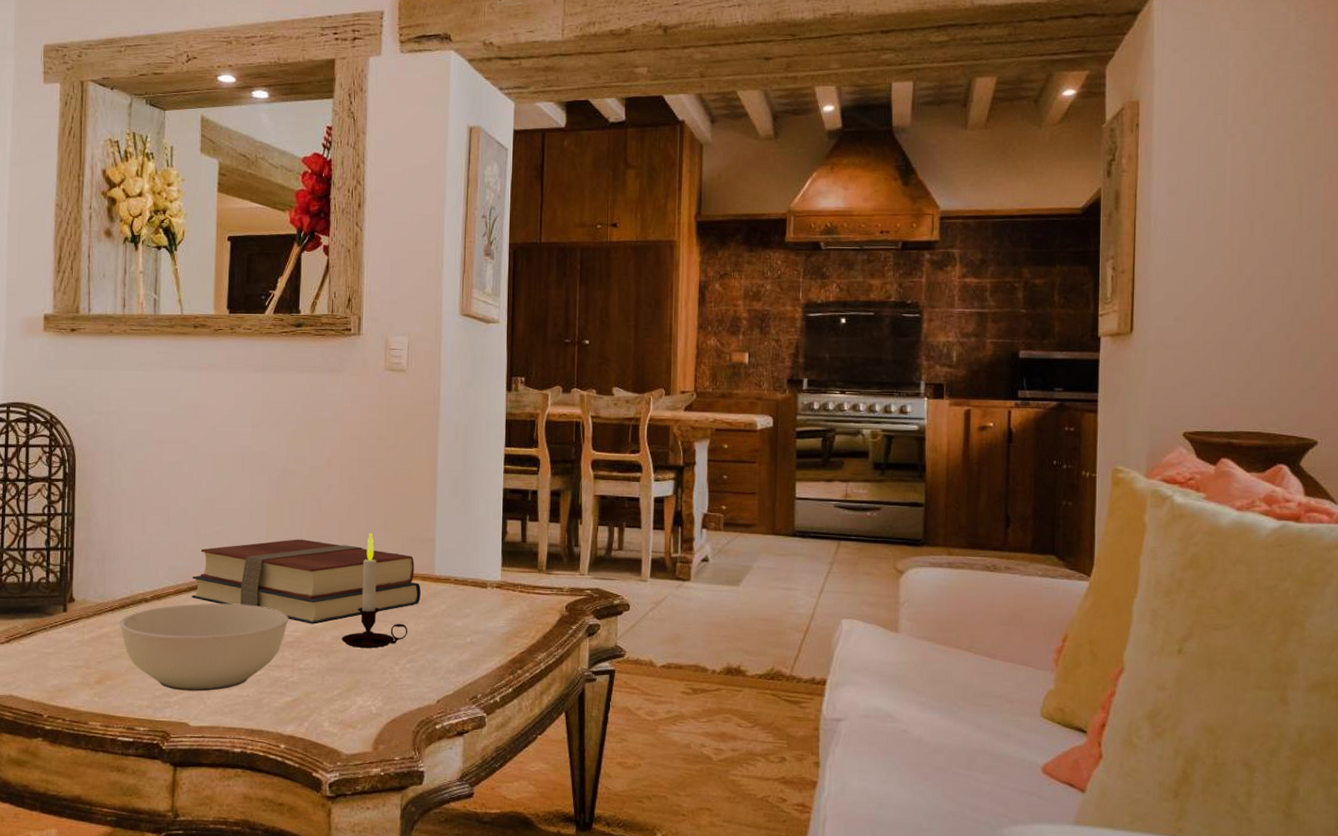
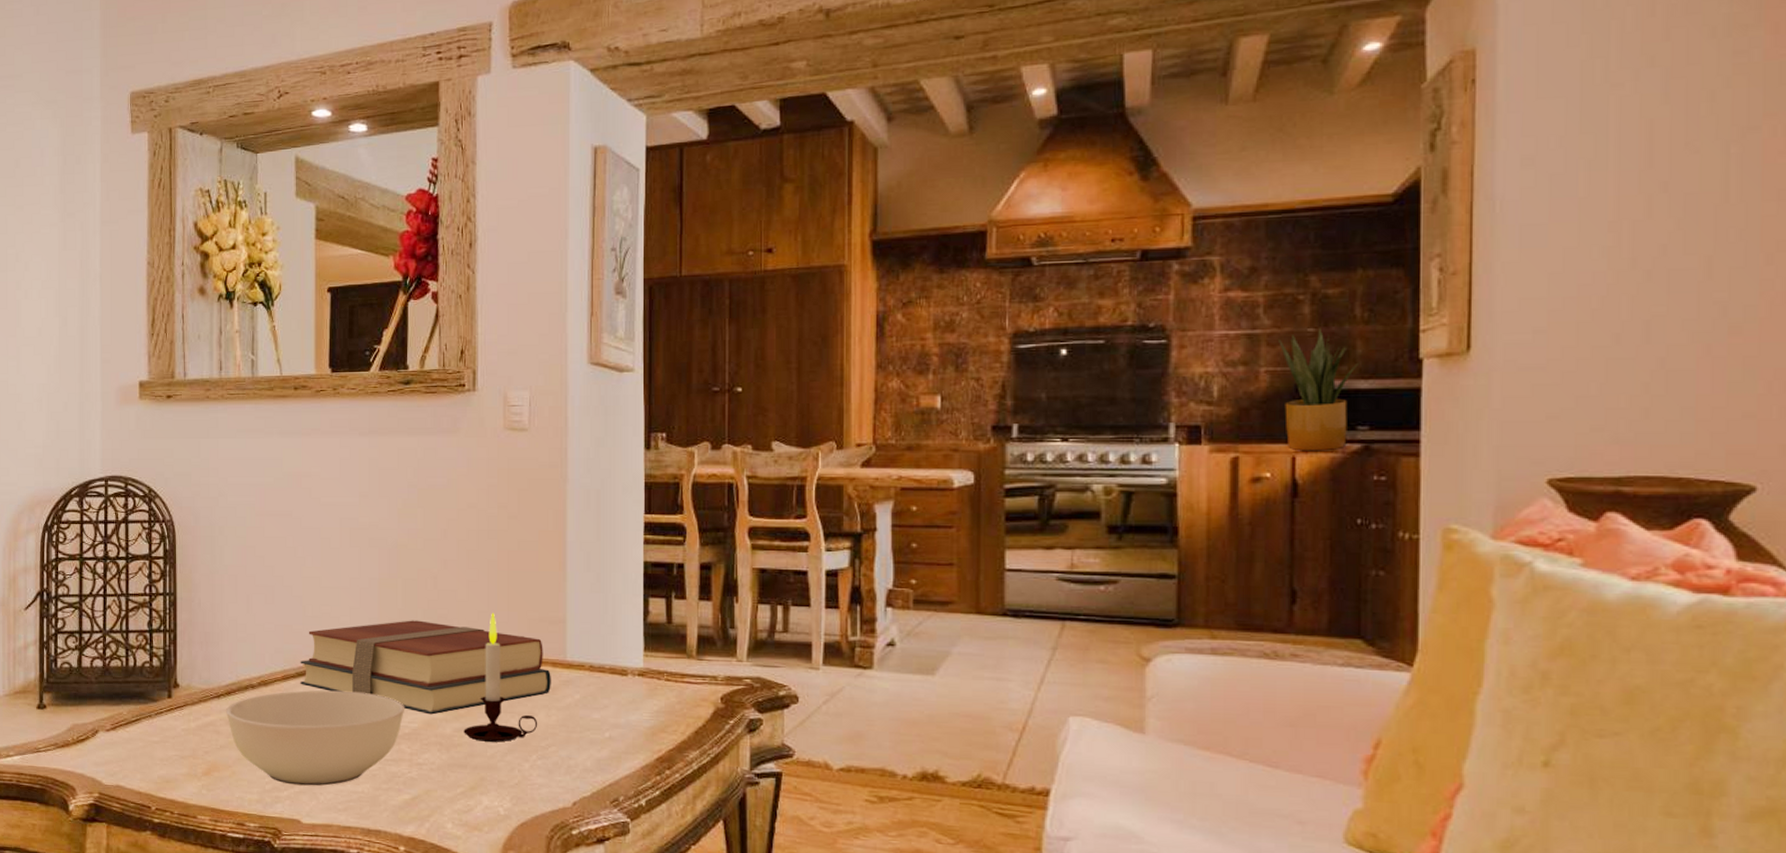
planter: none [1000,310,1056,407] -> present [1279,328,1358,451]

